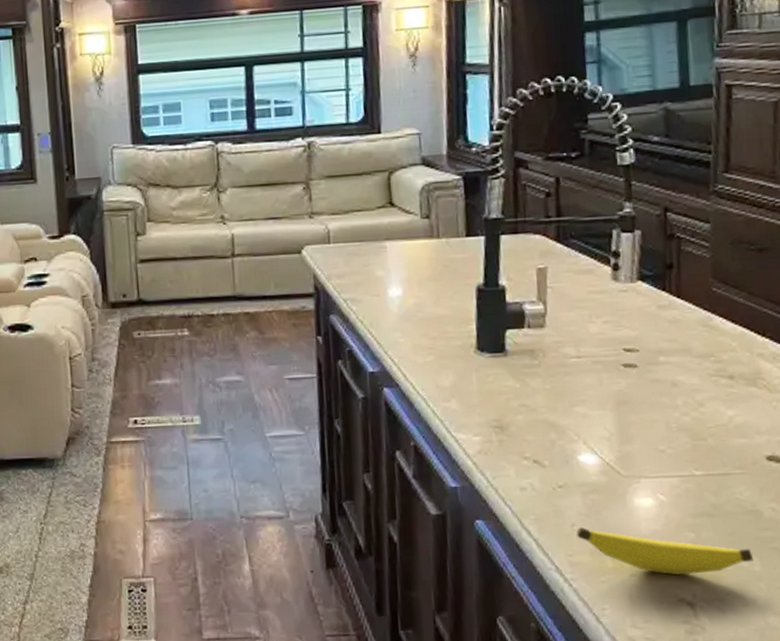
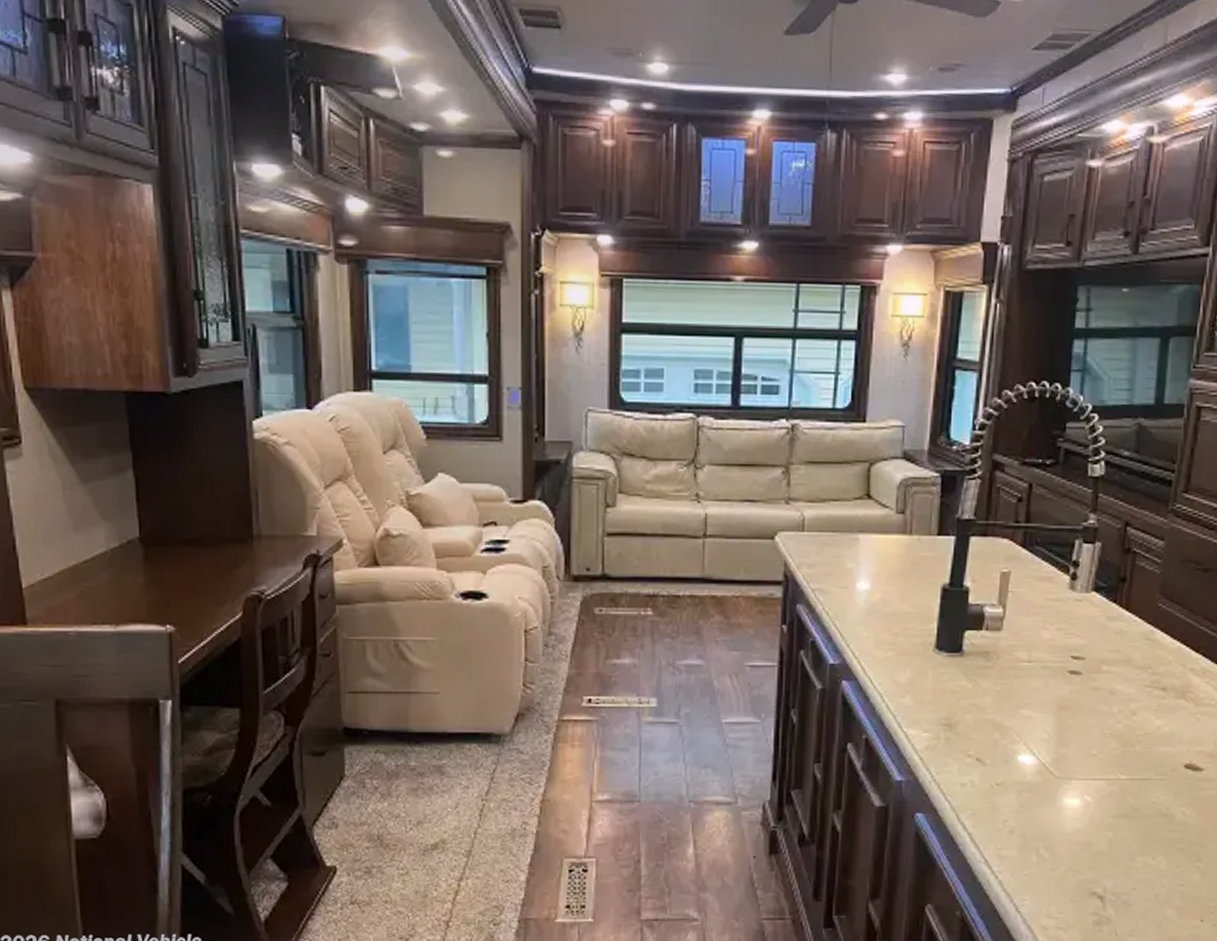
banana: present [576,526,754,576] -> none [1008,823,1161,871]

